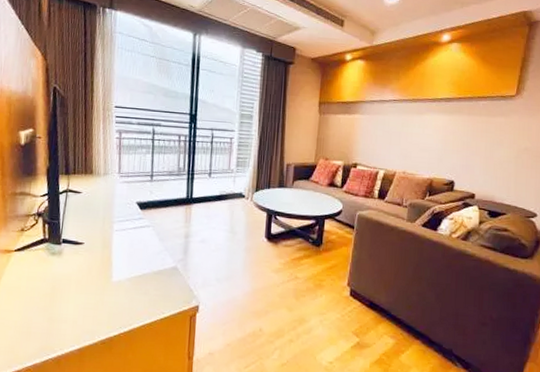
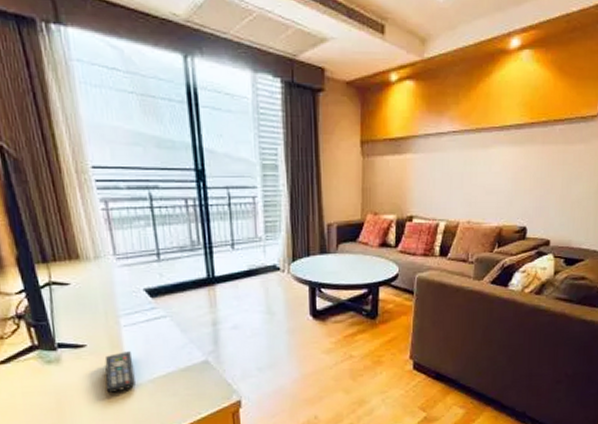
remote control: none [92,252,118,286] -> present [104,351,135,393]

